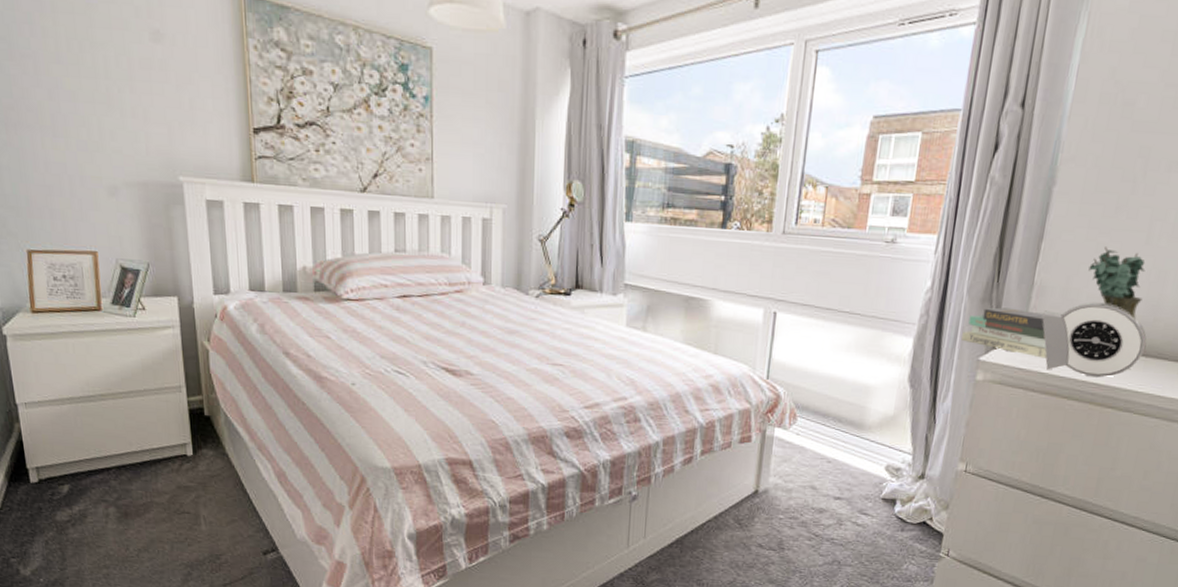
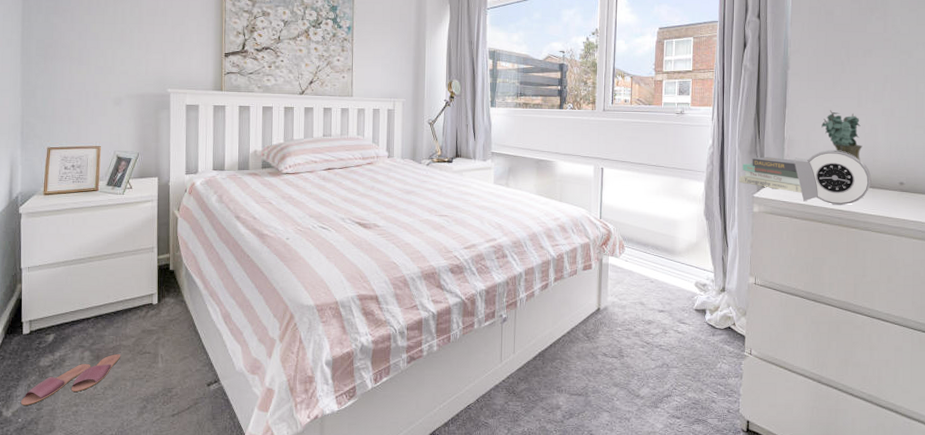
slippers: none [39,512,154,564] -> present [20,354,121,405]

